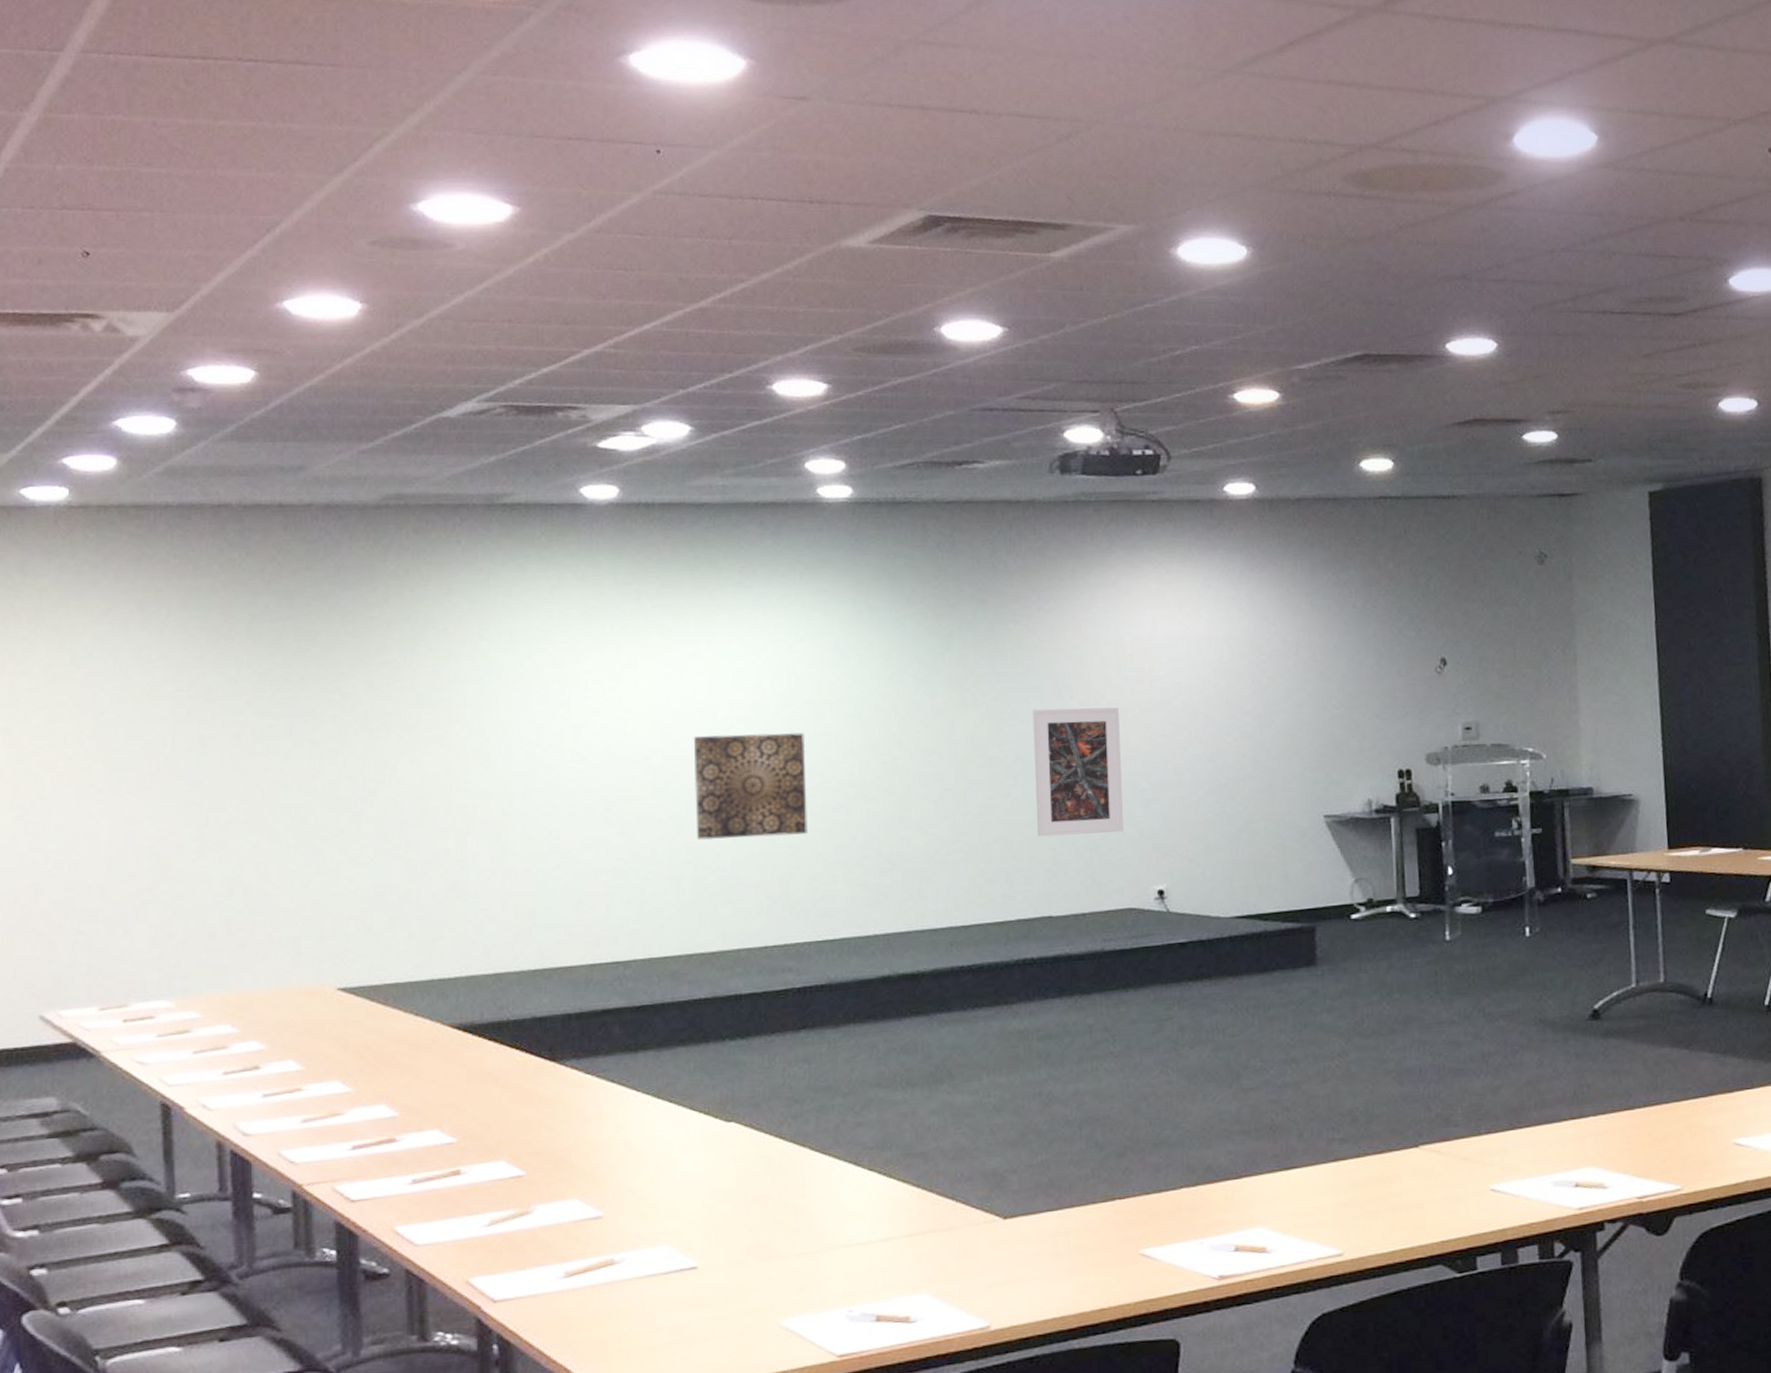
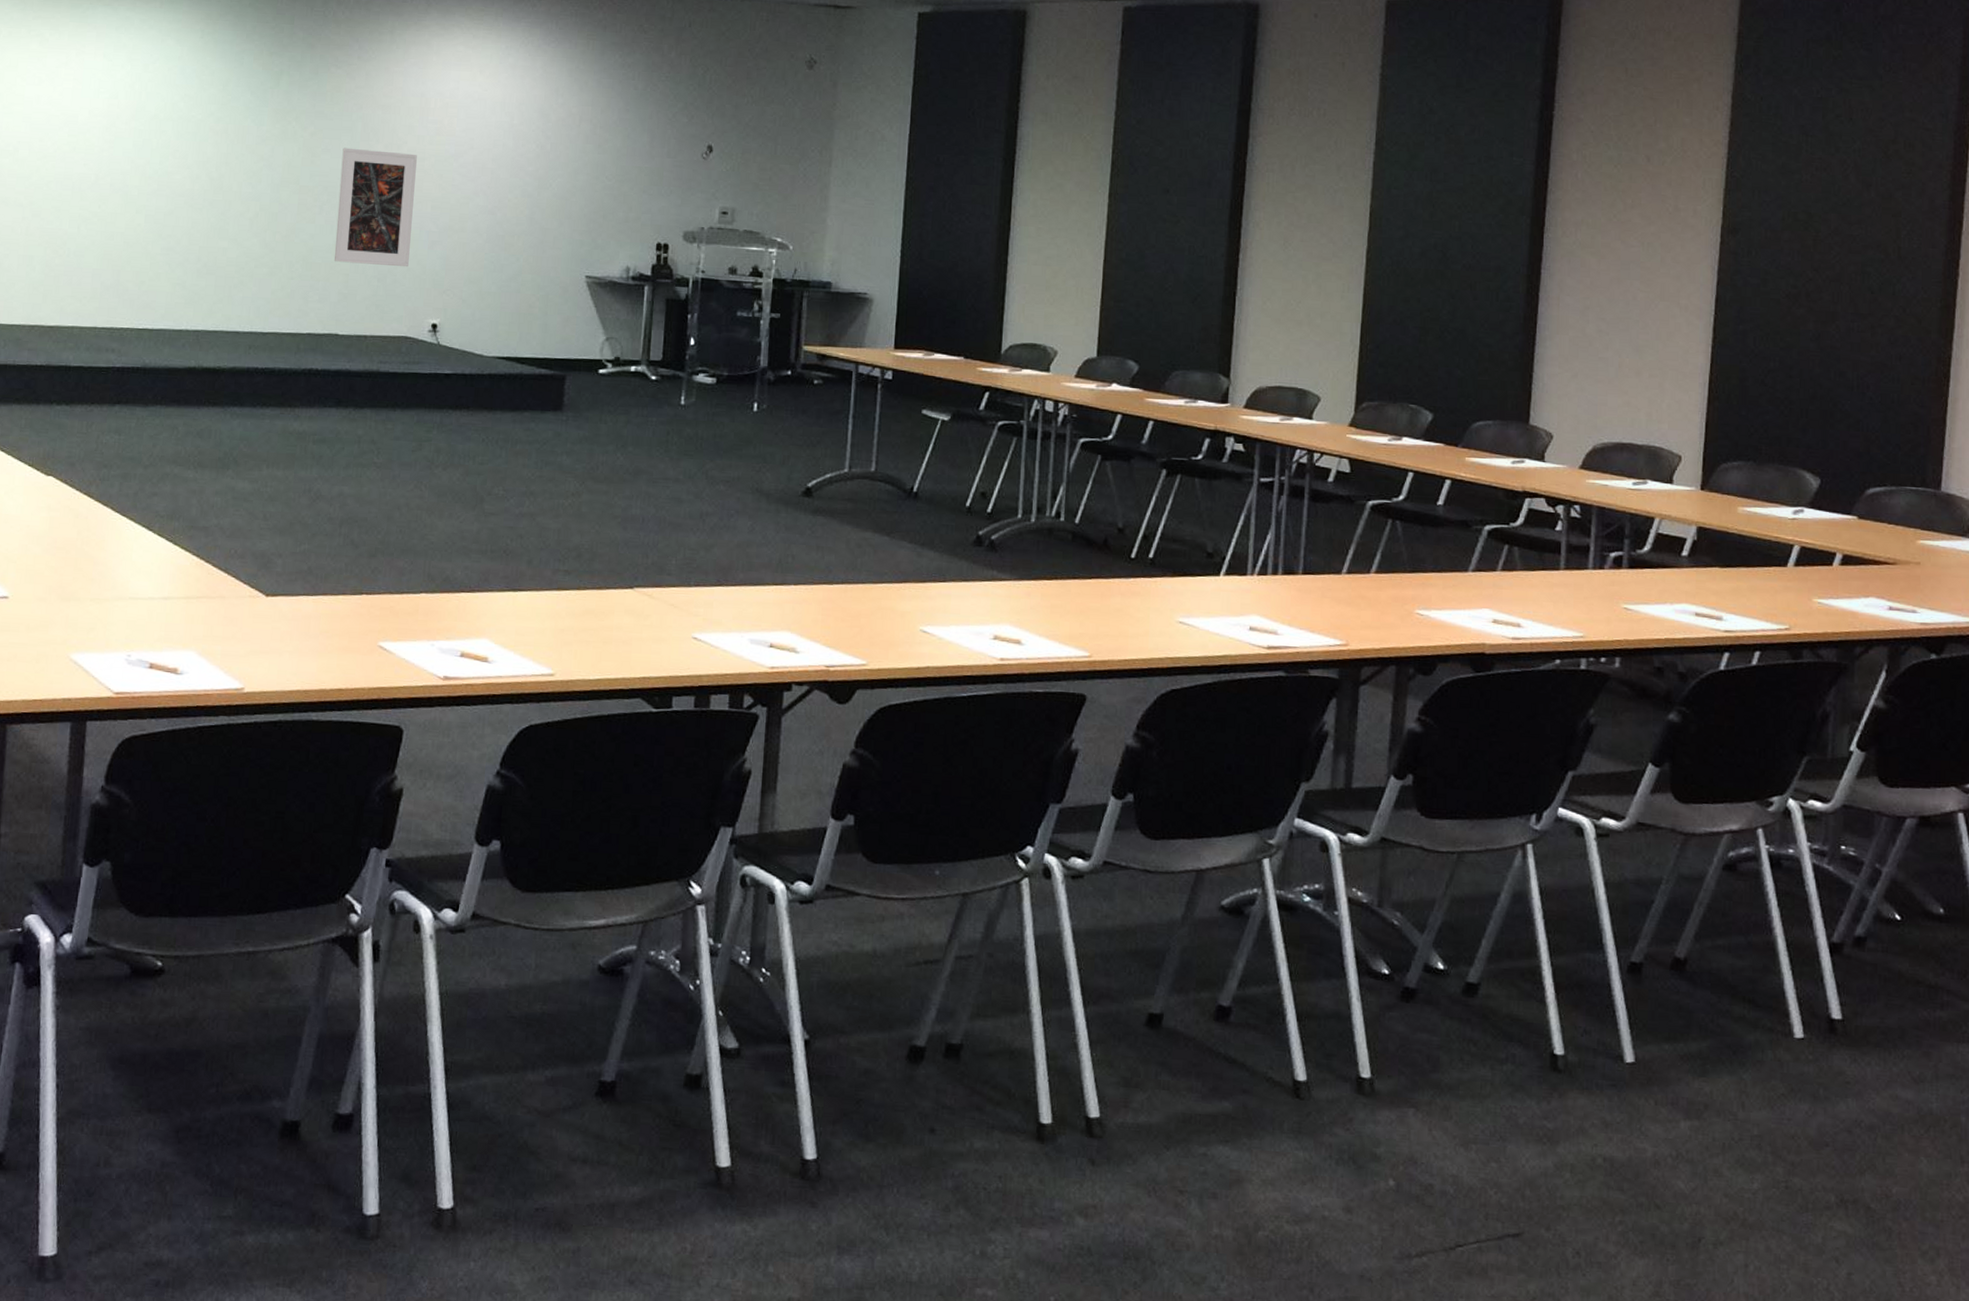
wall art: present [693,732,808,841] -> none [49,135,148,233]

